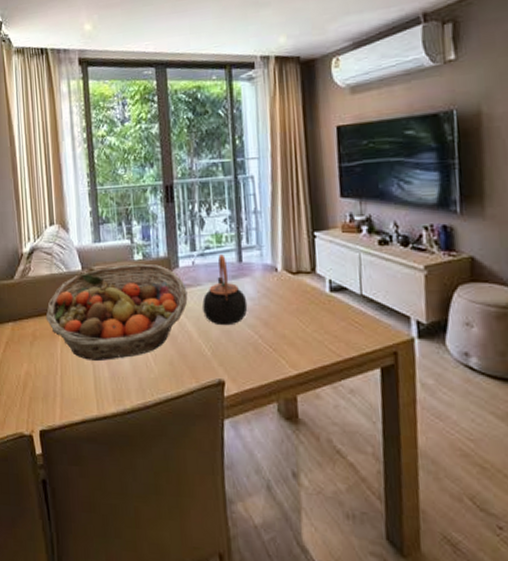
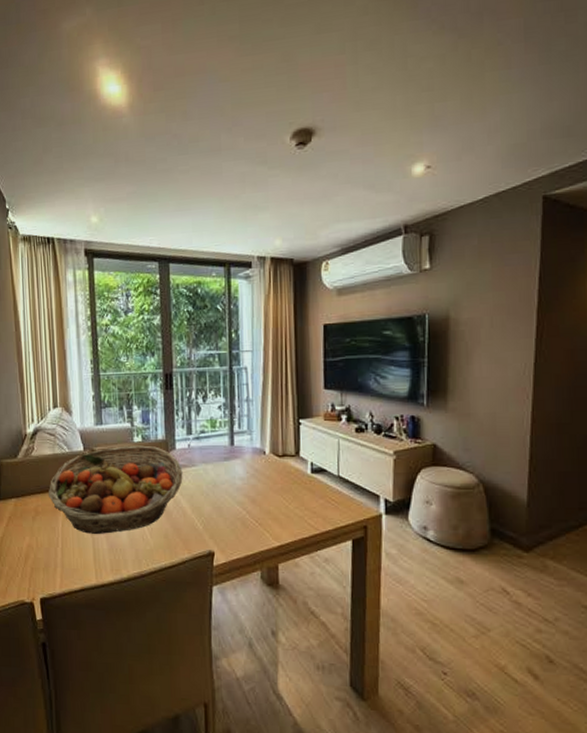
teapot: present [202,255,248,326] -> none [196,438,238,503]

